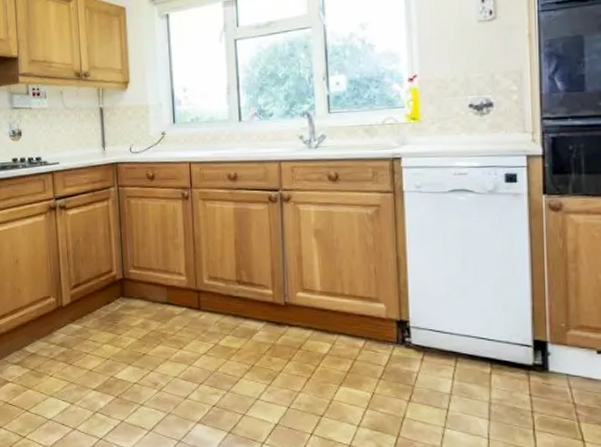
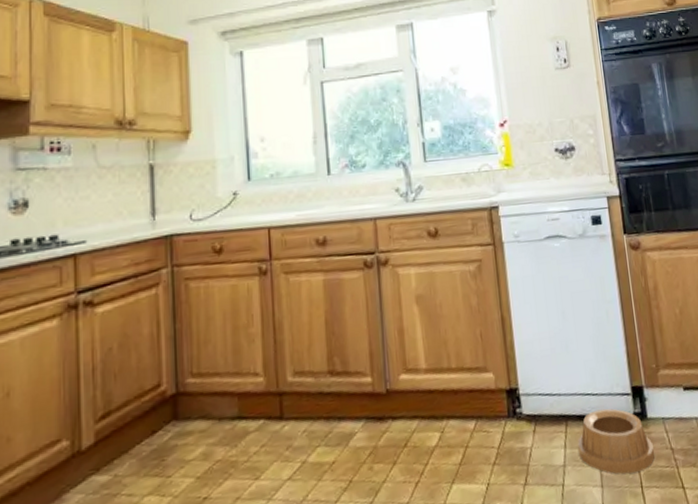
pet bowl: none [467,354,552,416] -> present [578,408,655,475]

